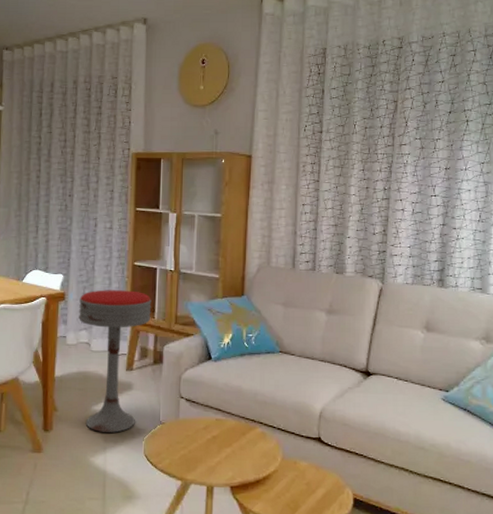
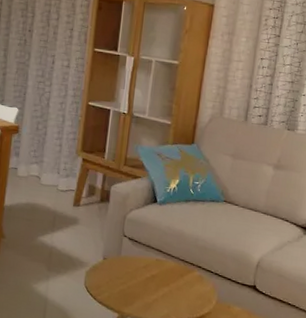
bar stool: present [79,290,152,433] -> none [31,126,103,264]

